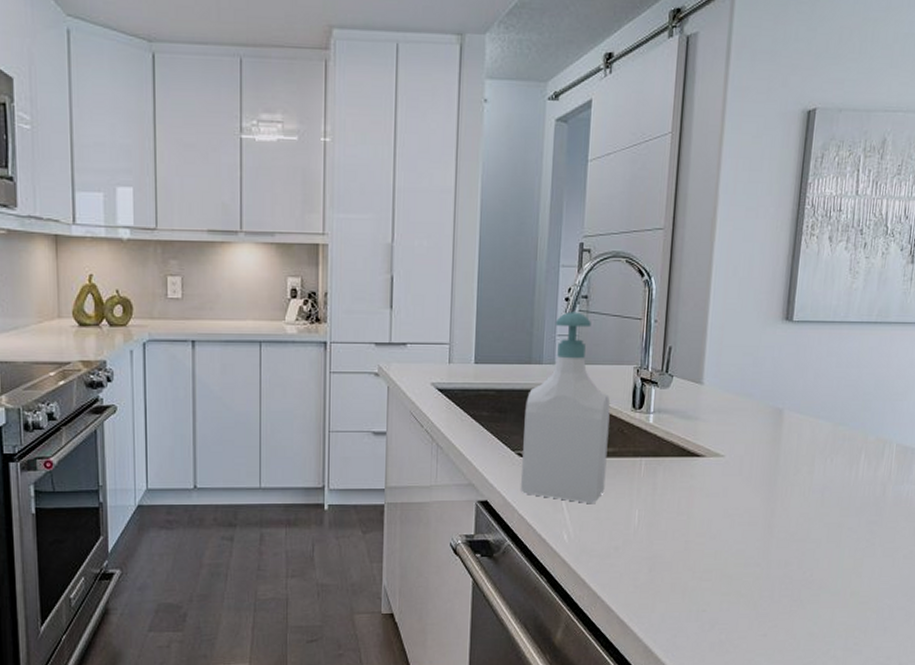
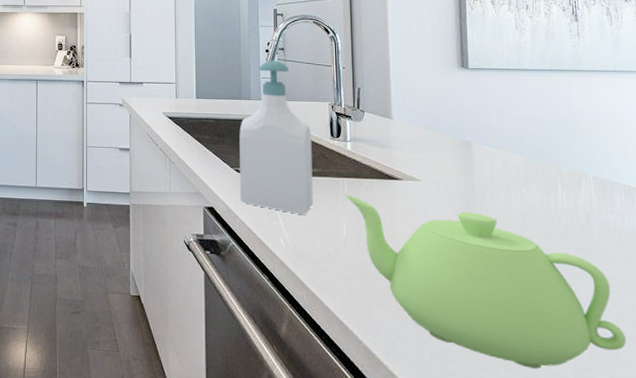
teapot: none [641,477,897,649] -> present [345,195,626,369]

